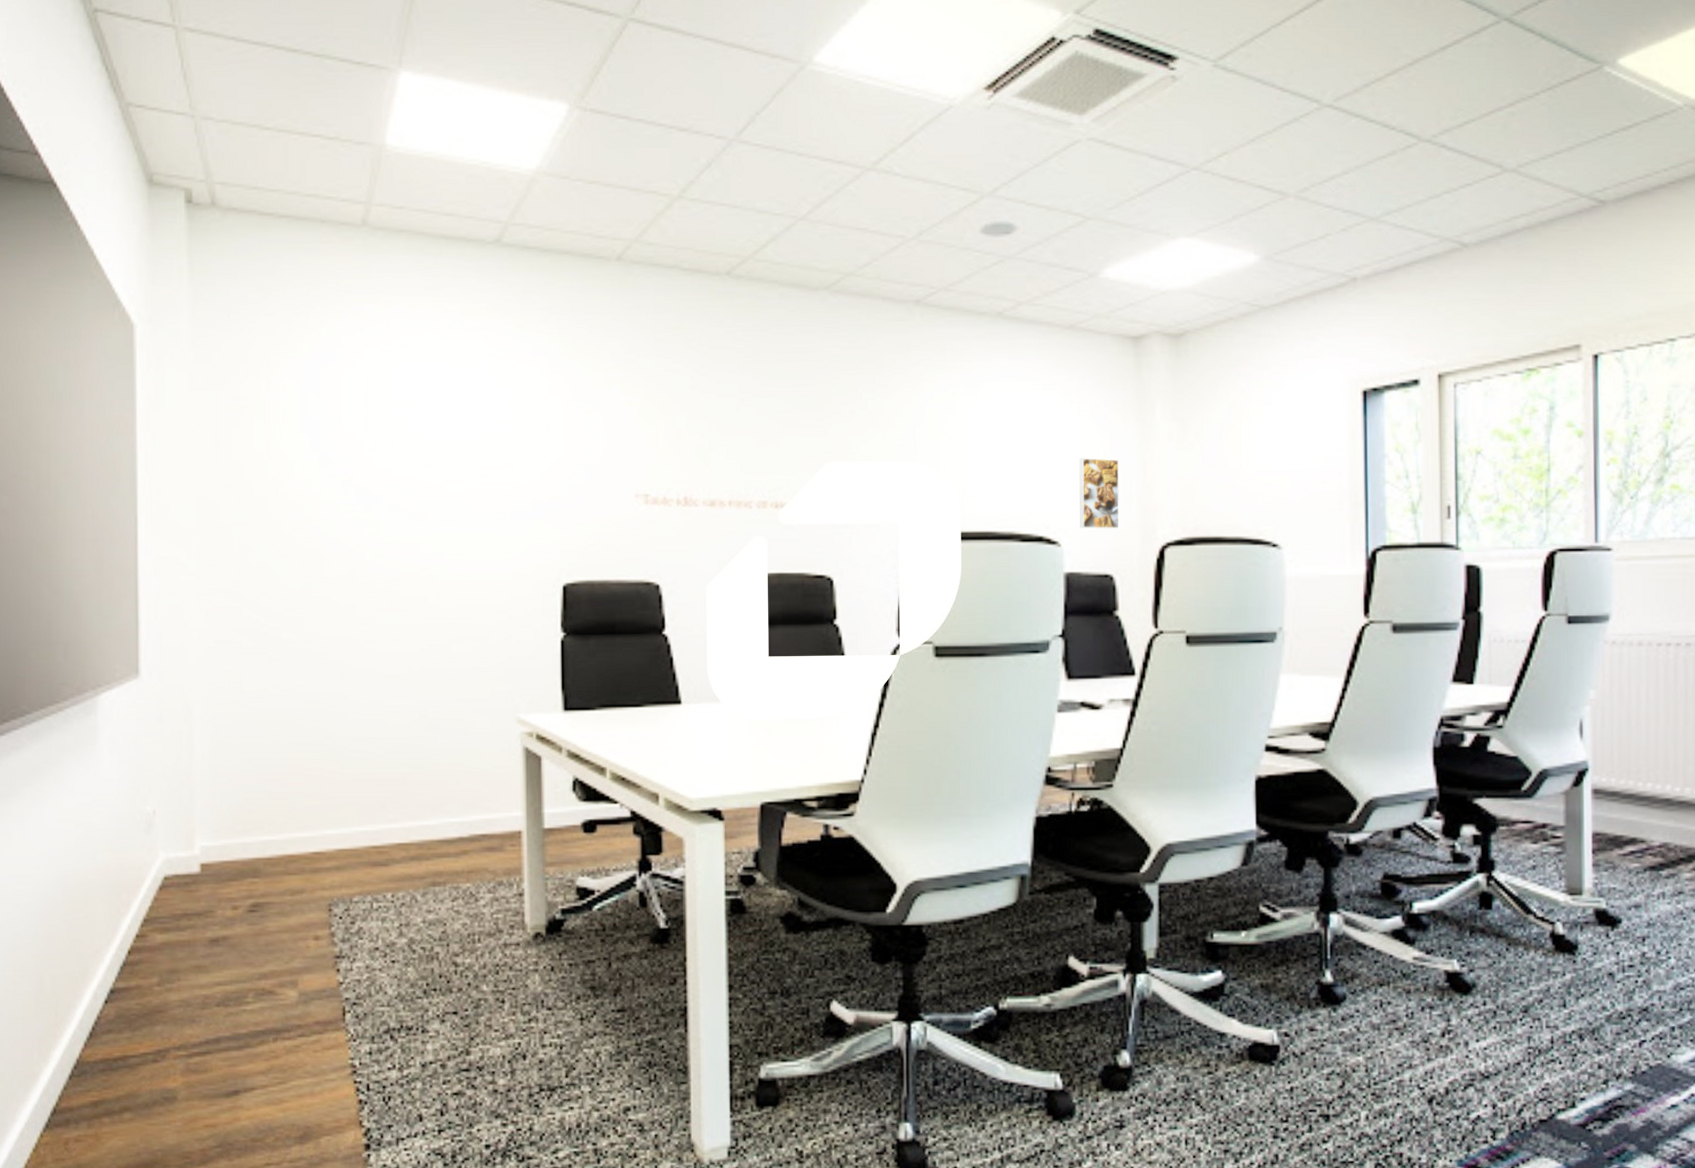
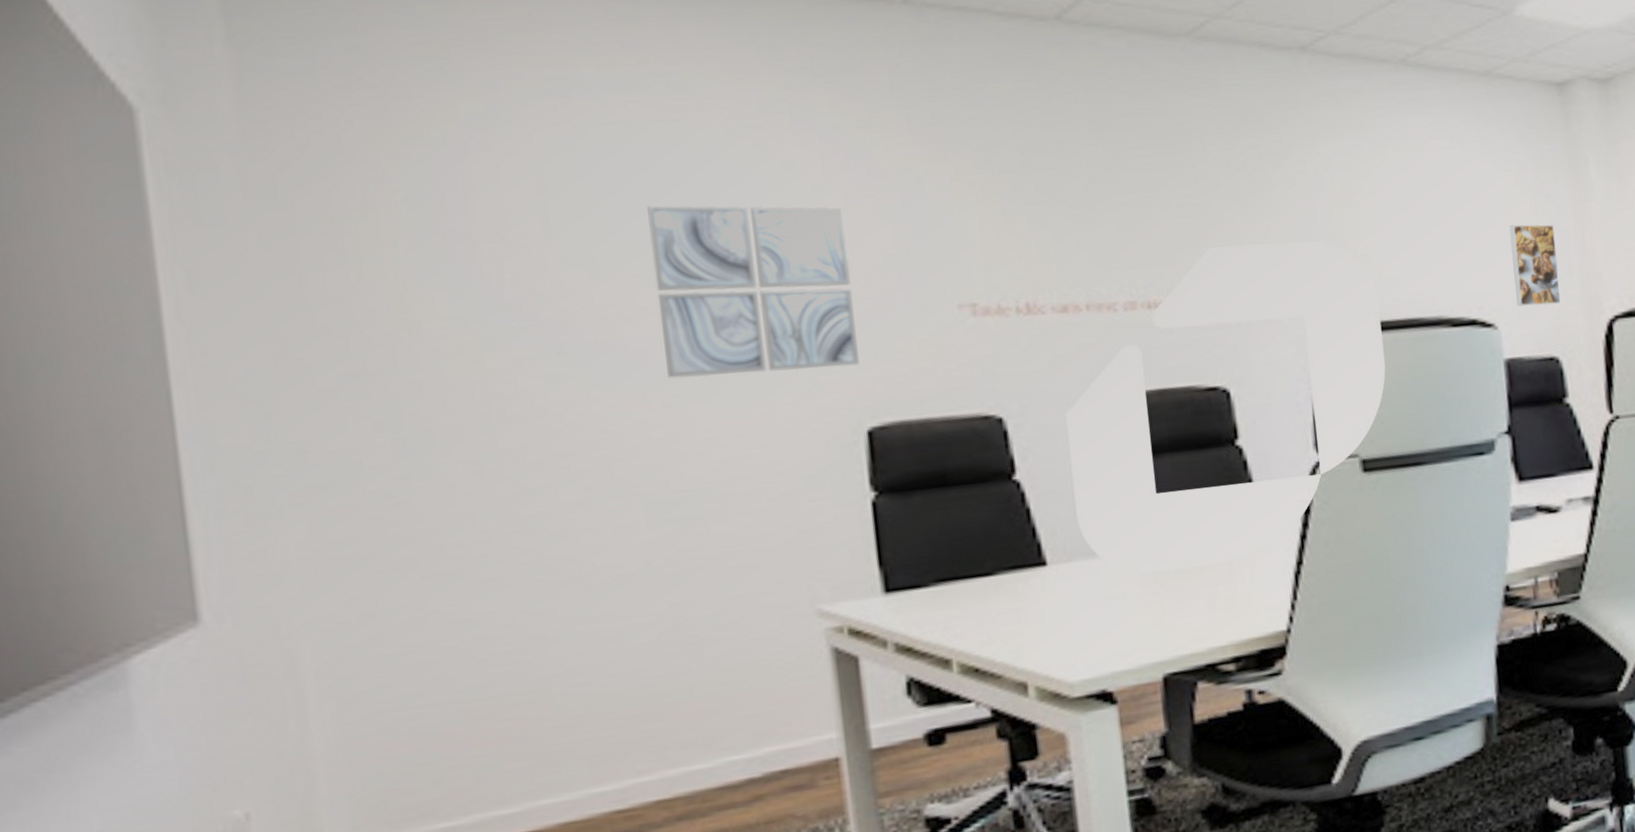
wall art: none [431,406,562,536] -> present [647,205,859,379]

